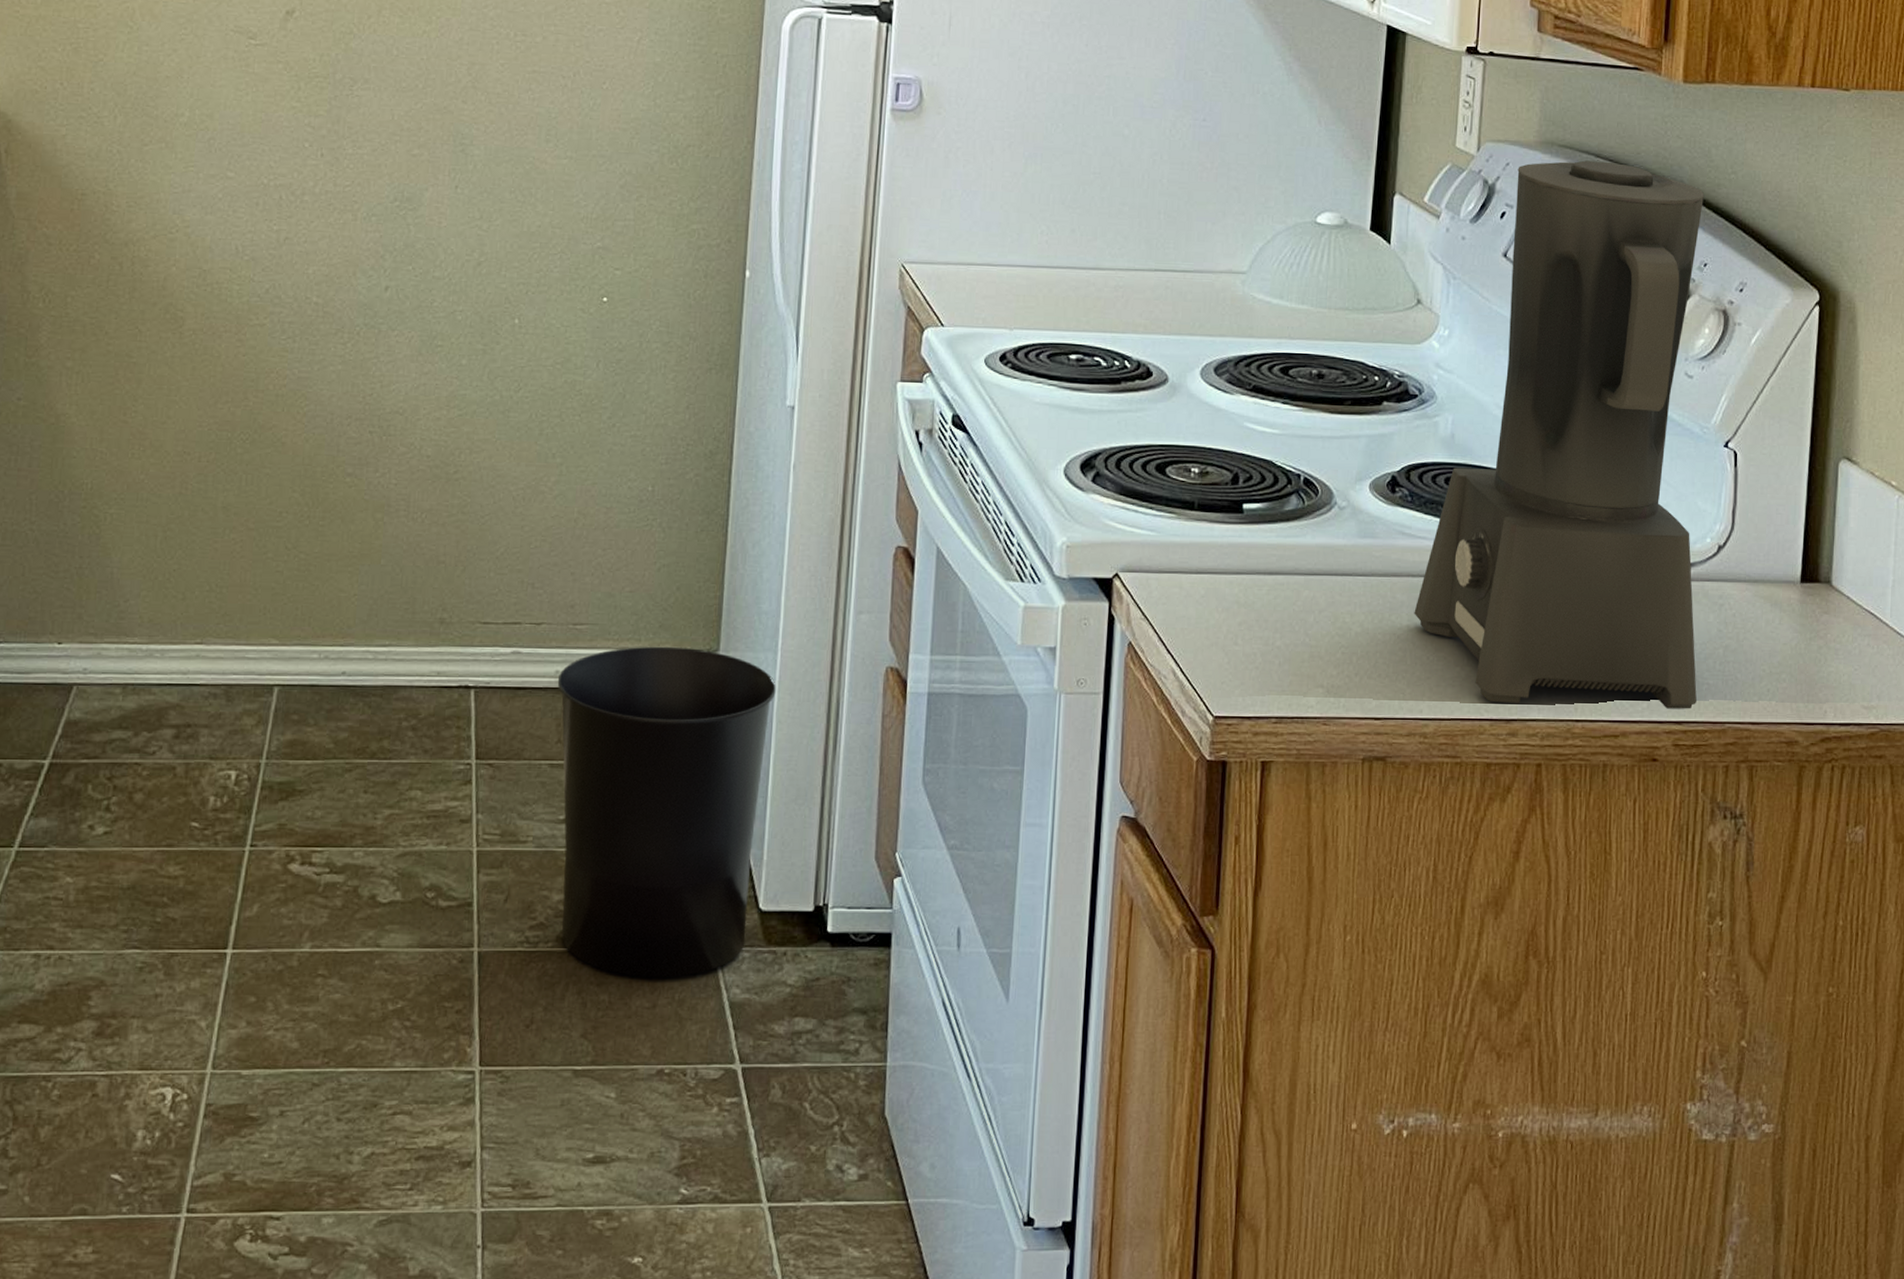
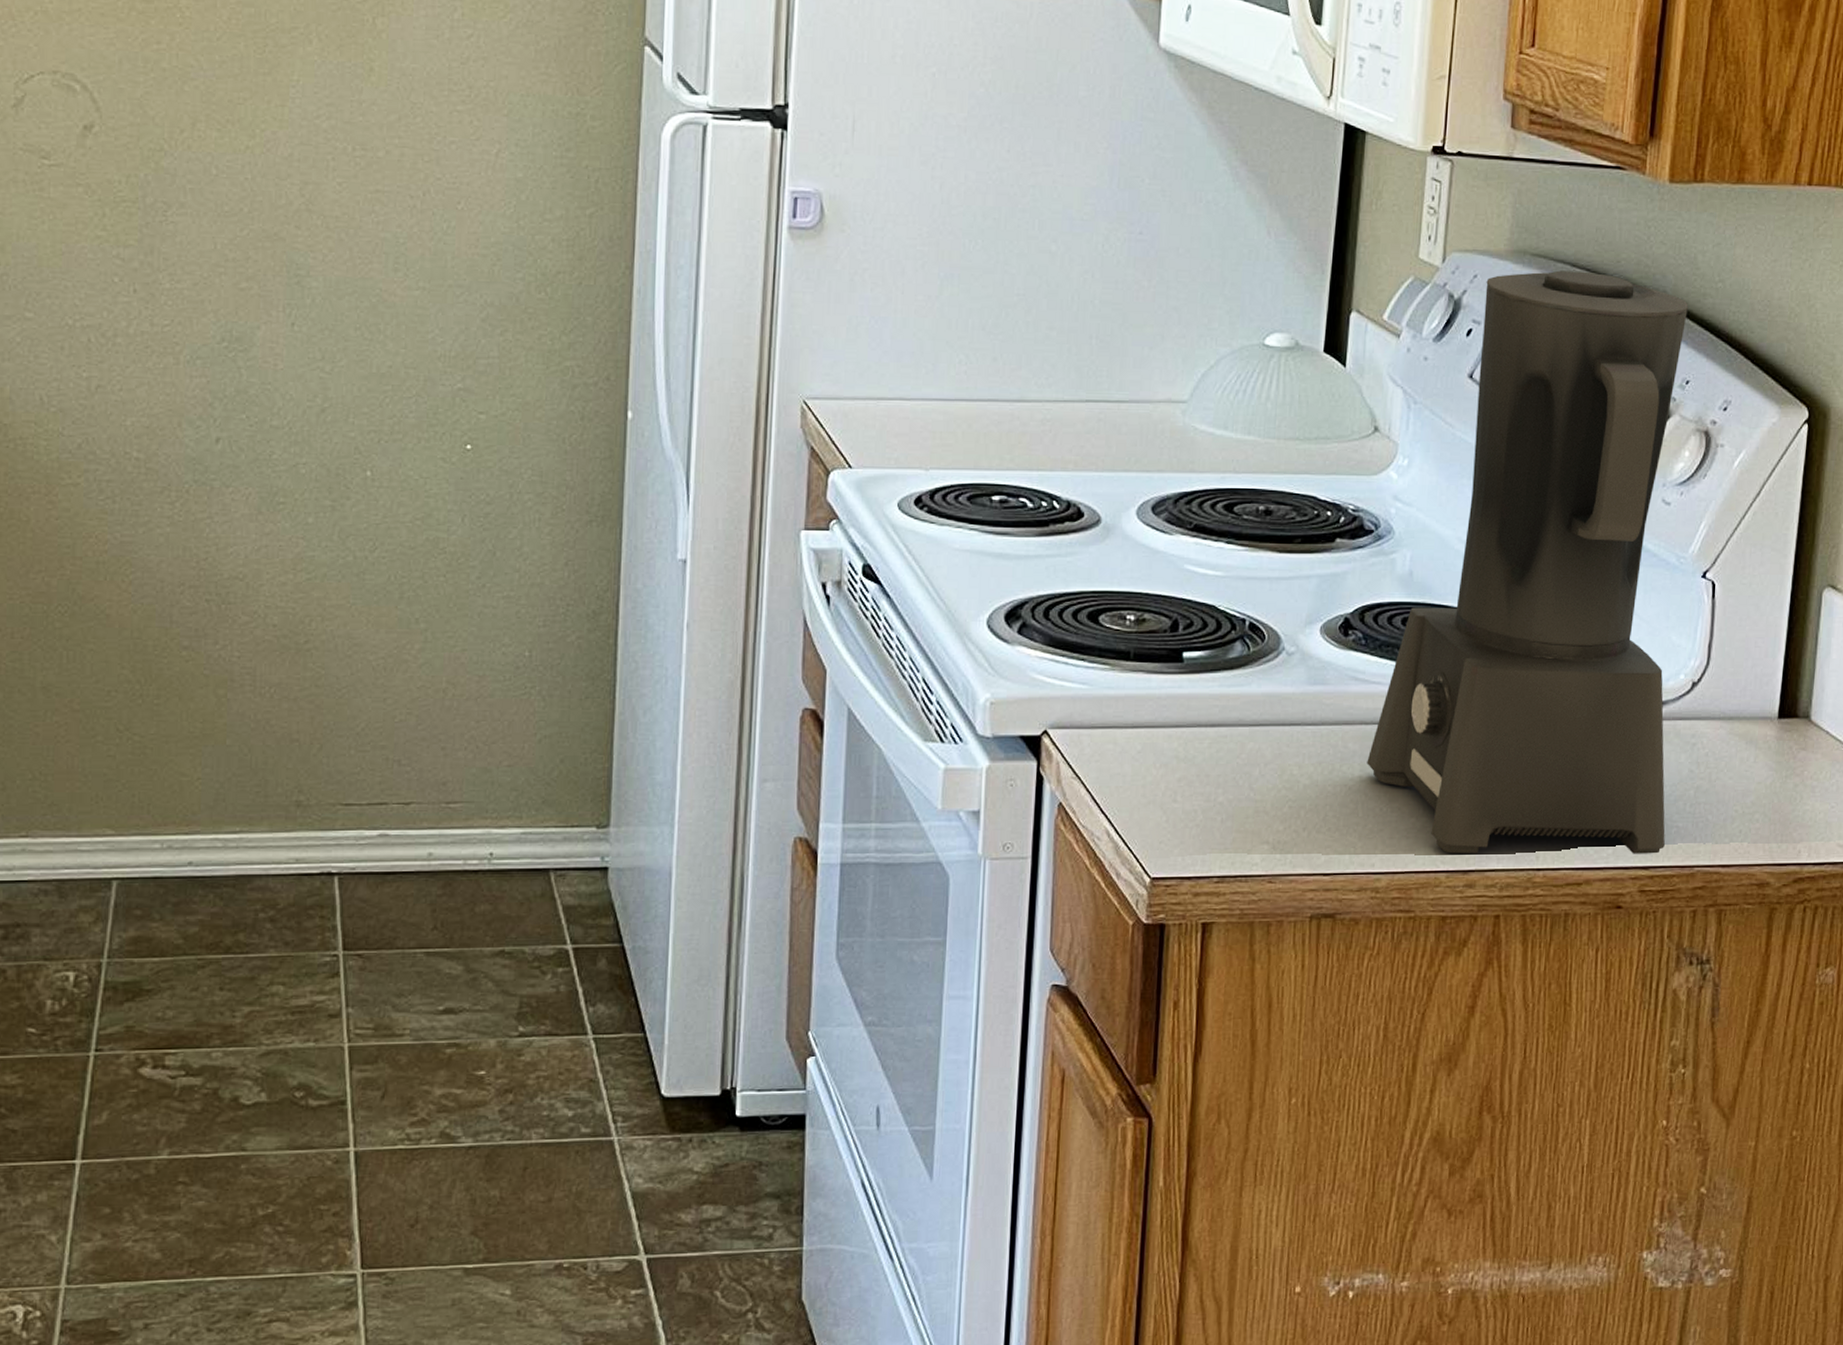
waste bin: present [557,646,776,978] -> none [430,823,674,1171]

